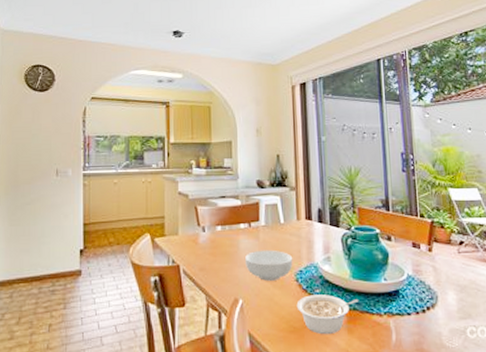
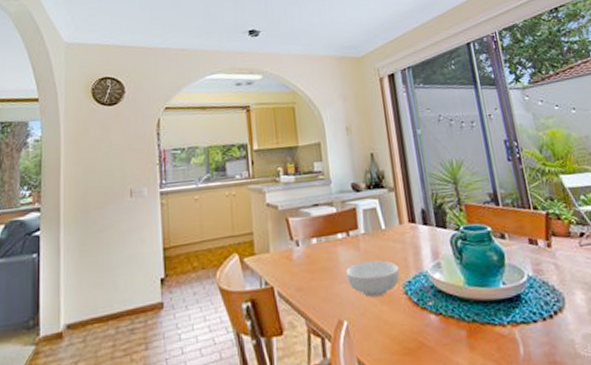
legume: present [296,295,358,335] -> none [408,306,477,355]

